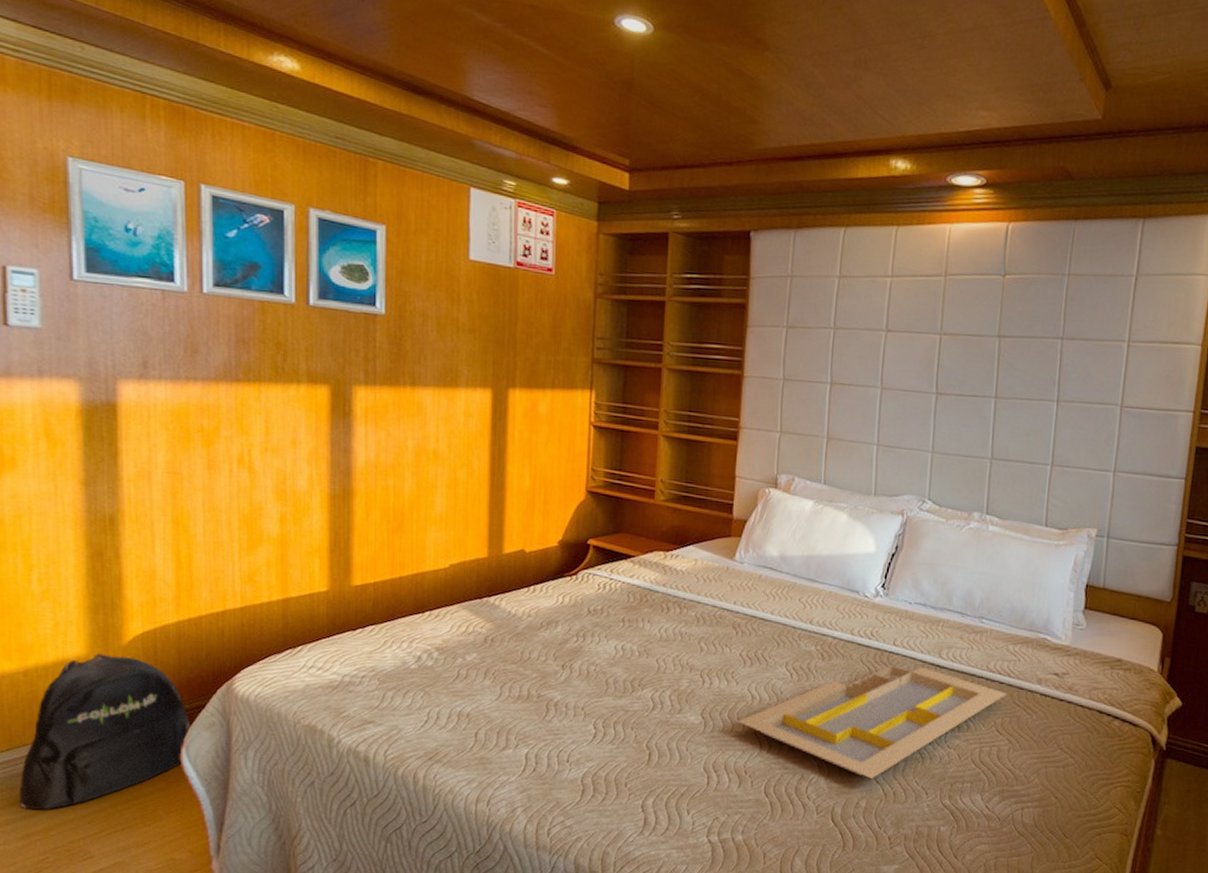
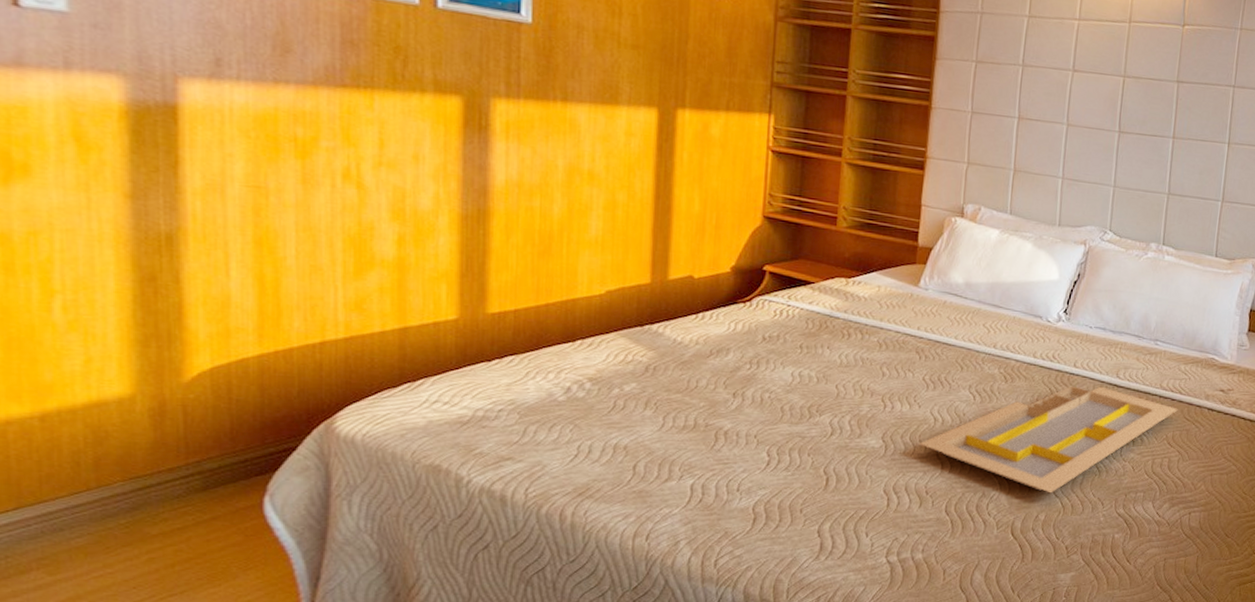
backpack: present [19,653,192,810] -> none [32,392,279,576]

